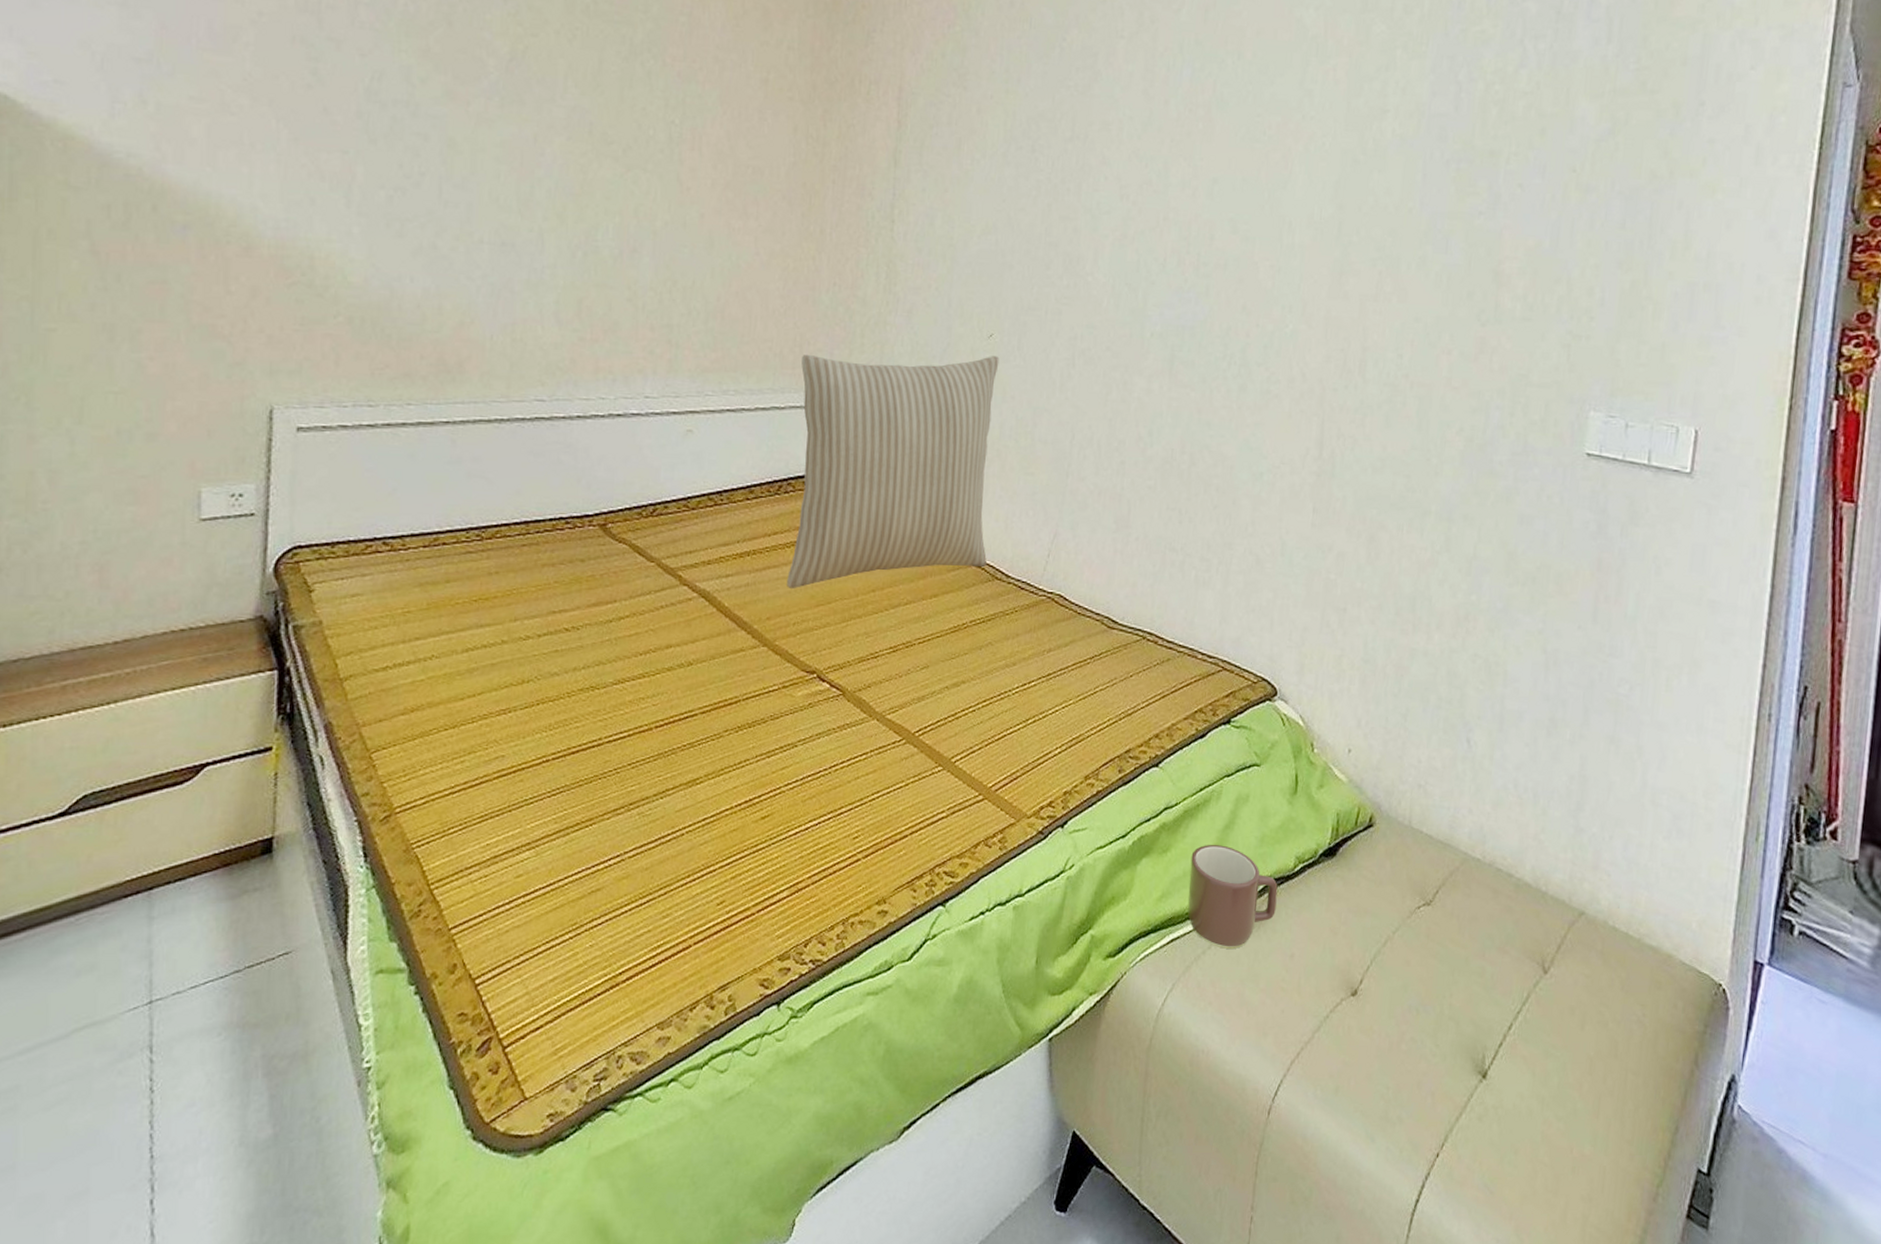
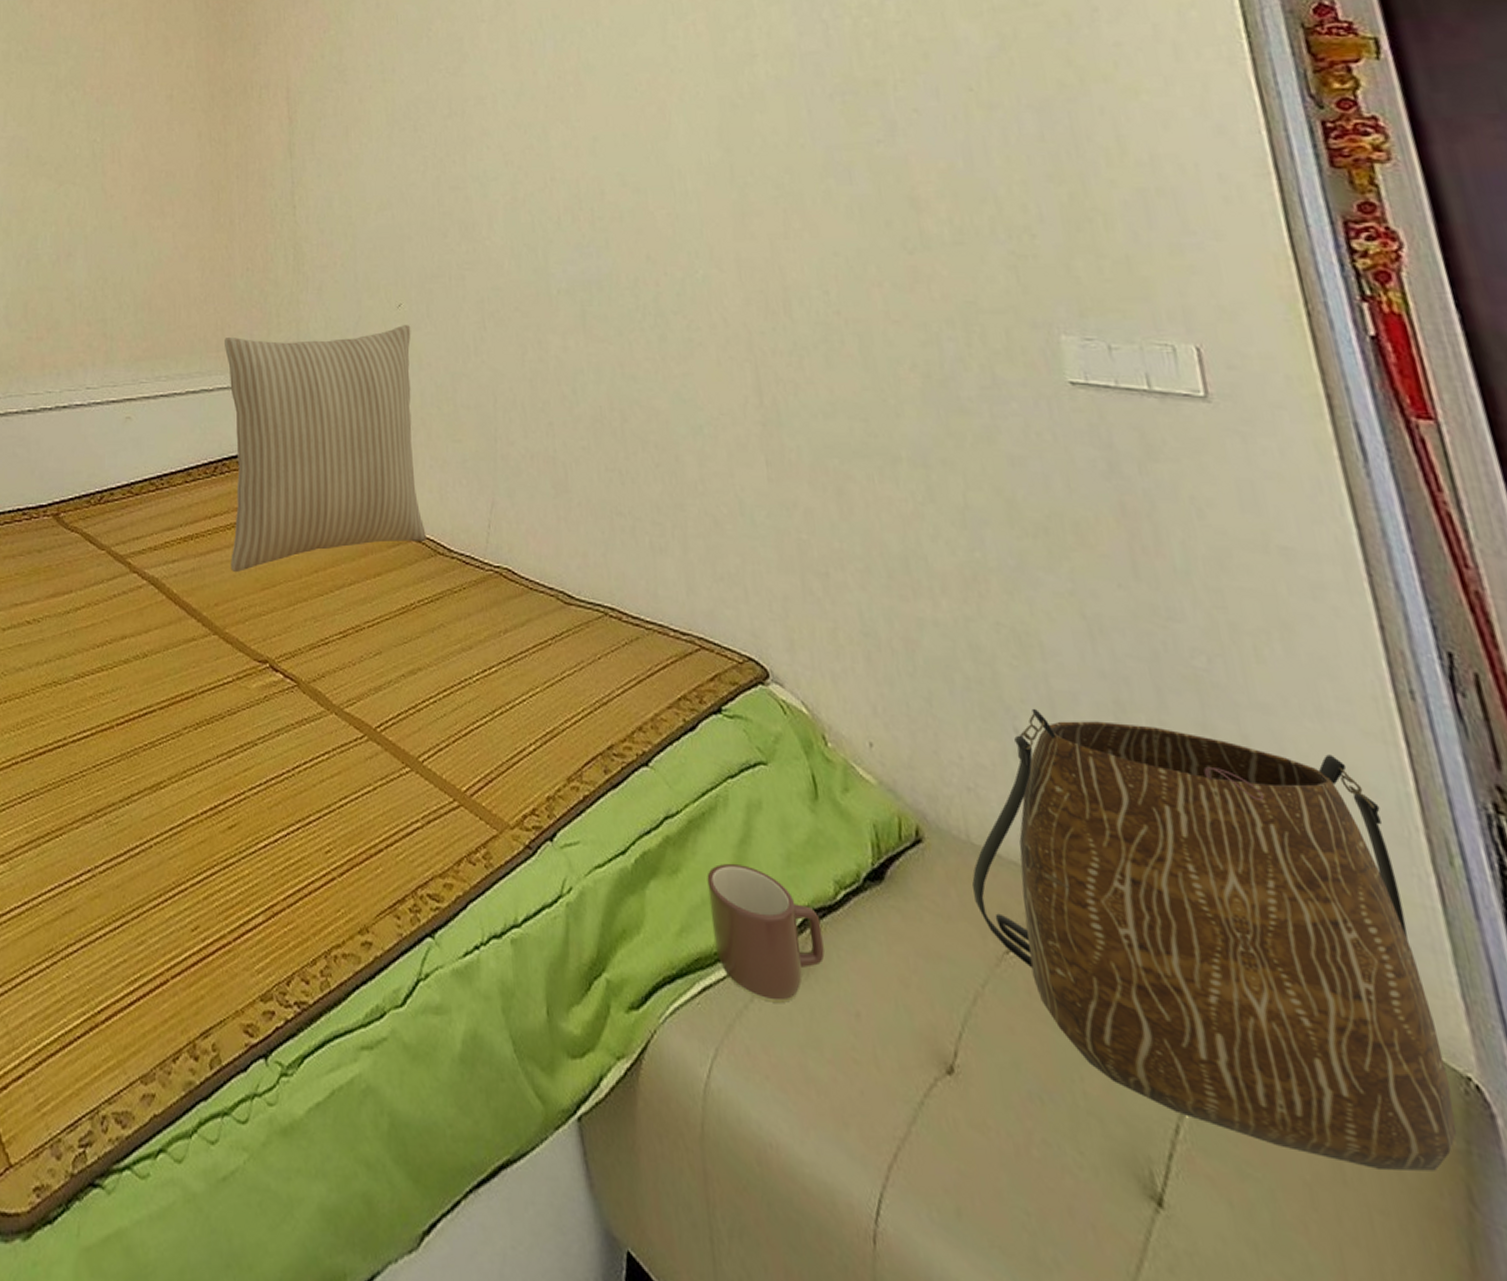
tote bag: none [1403,723,1720,1046] -> present [972,708,1457,1171]

